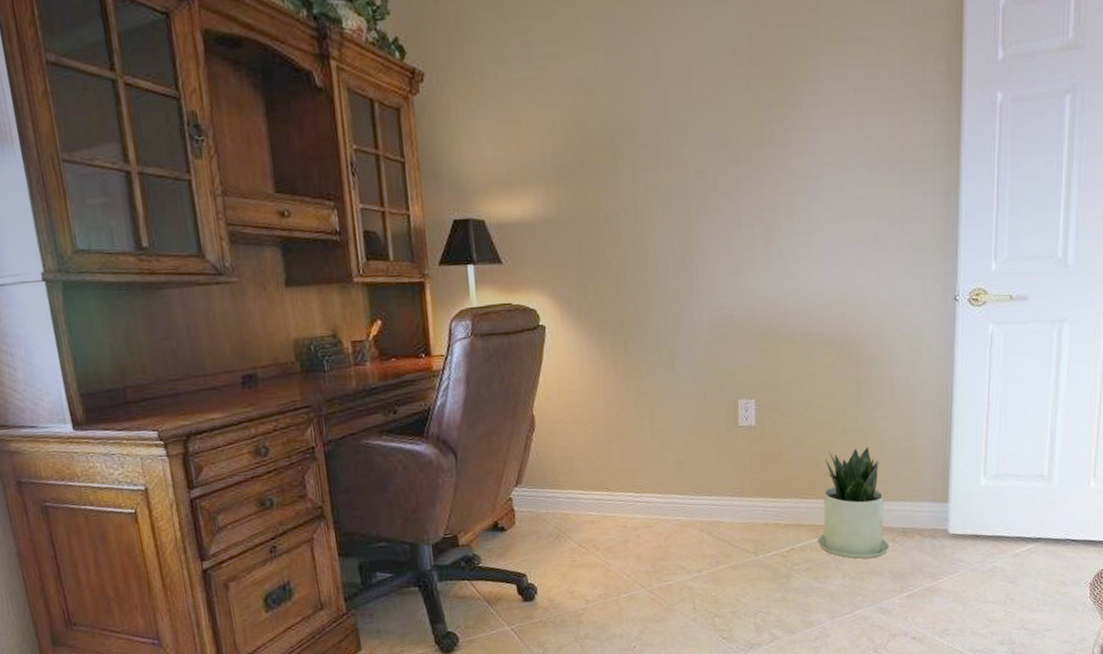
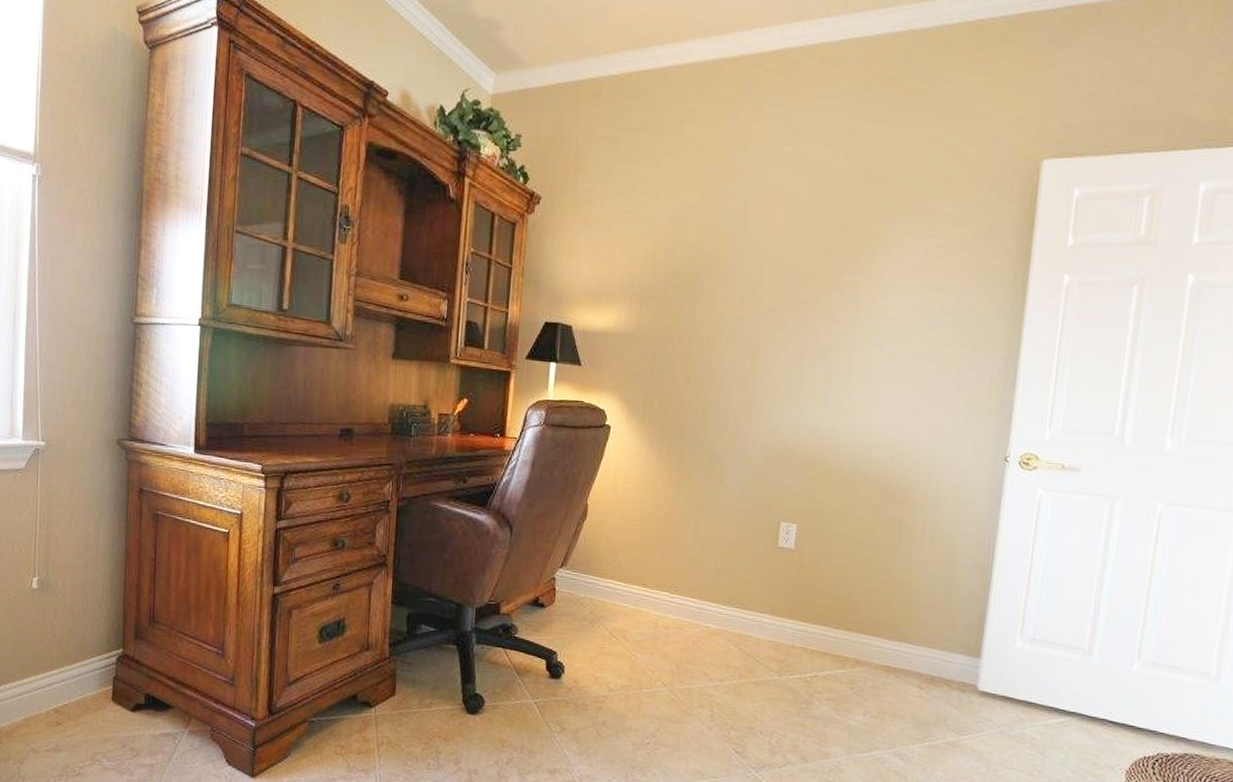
planter: present [816,446,890,559] -> none [841,586,916,700]

